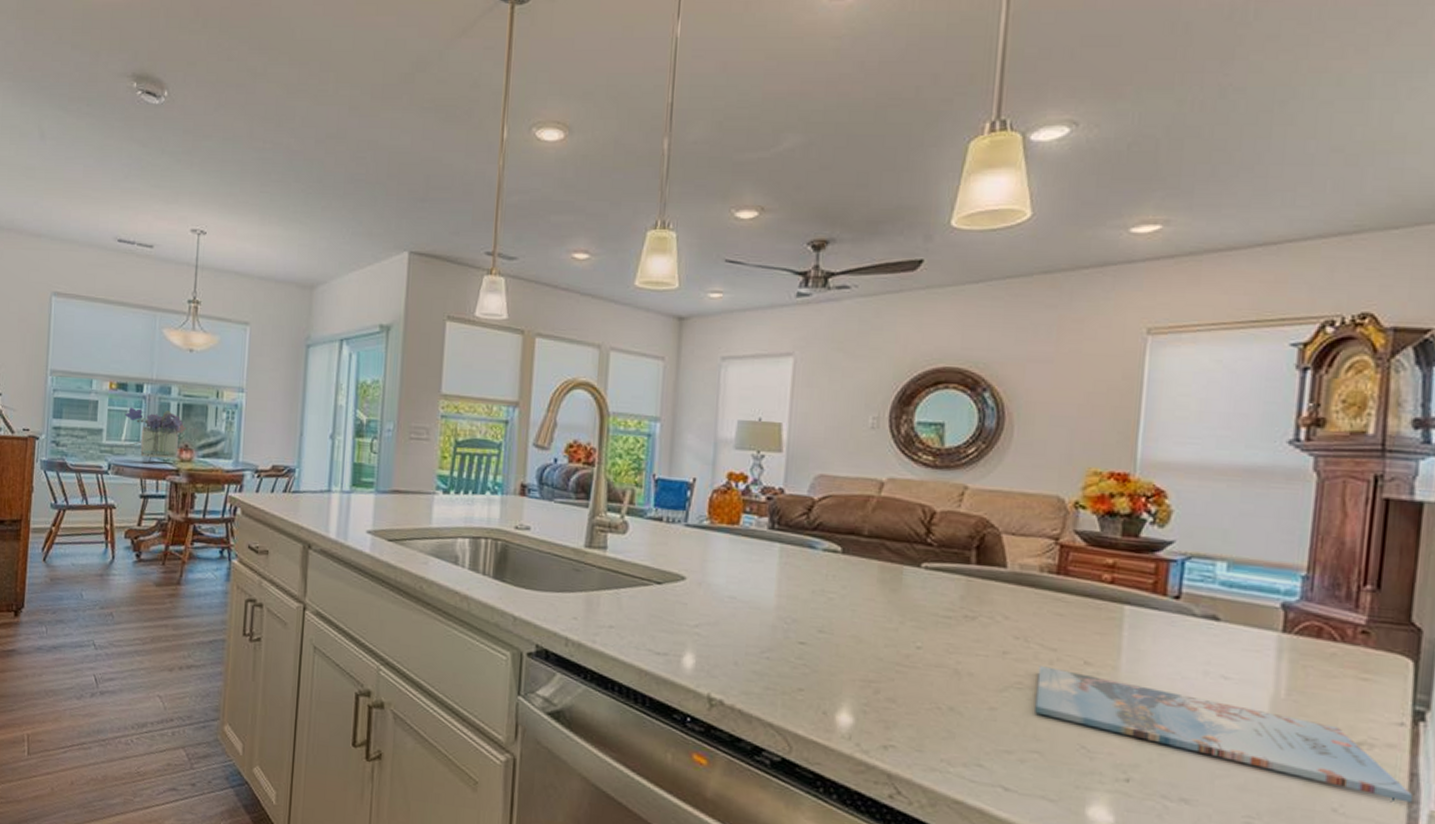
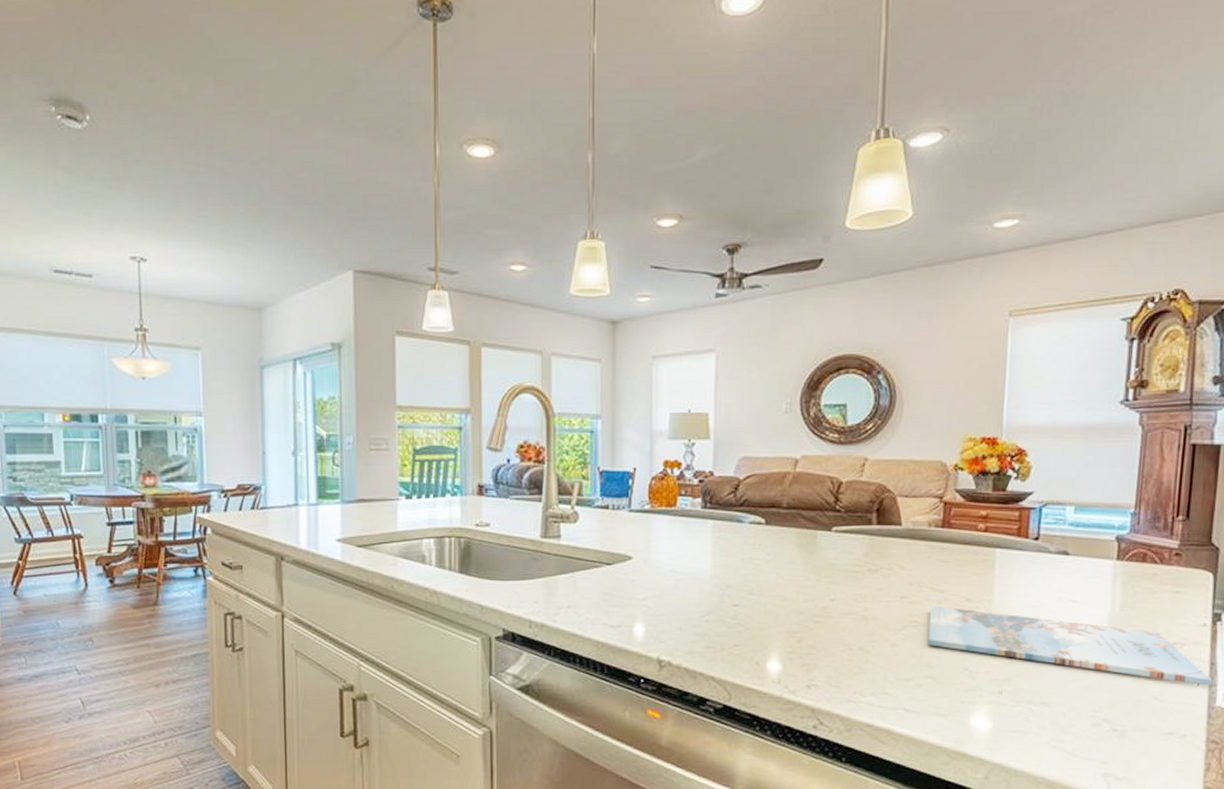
flower bouquet: present [124,407,186,463] -> none [81,437,147,491]

